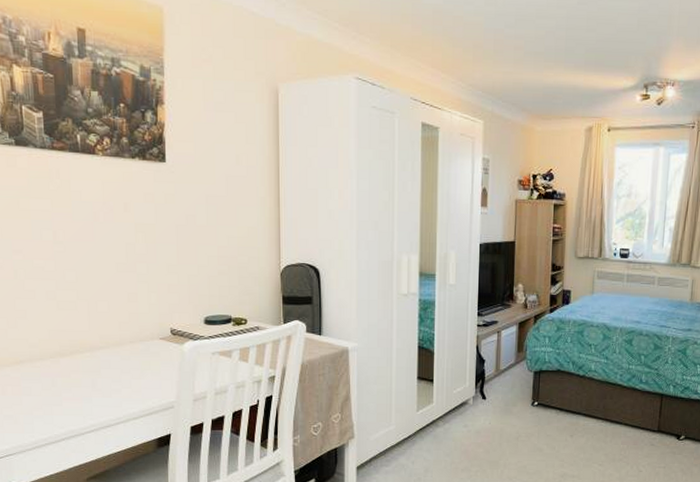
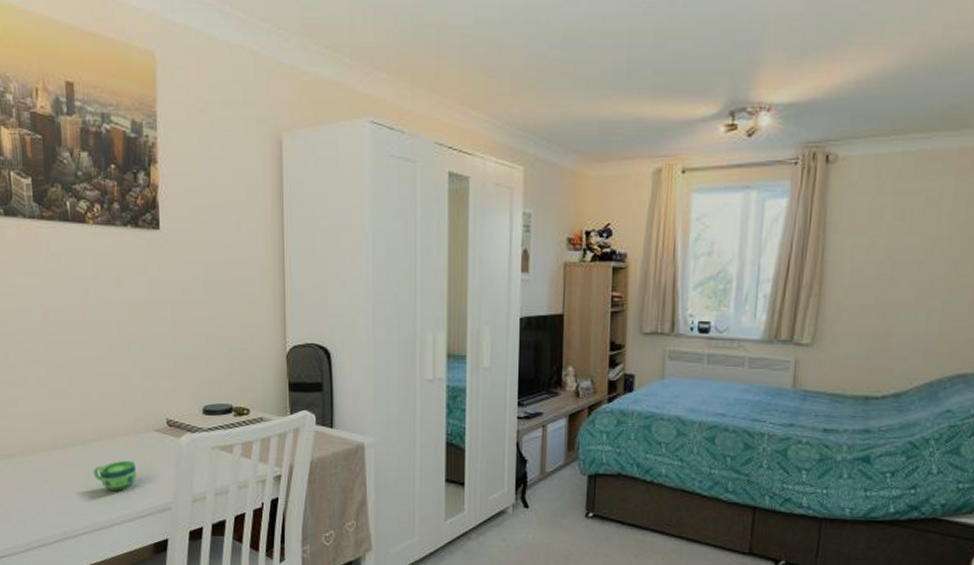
cup: none [100,365,141,393] -> present [93,460,136,492]

